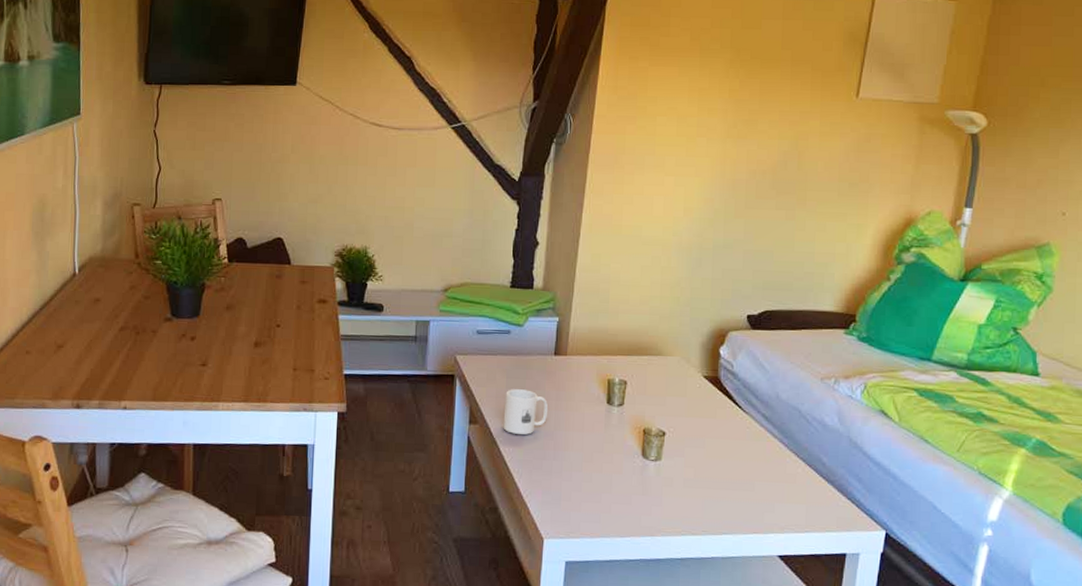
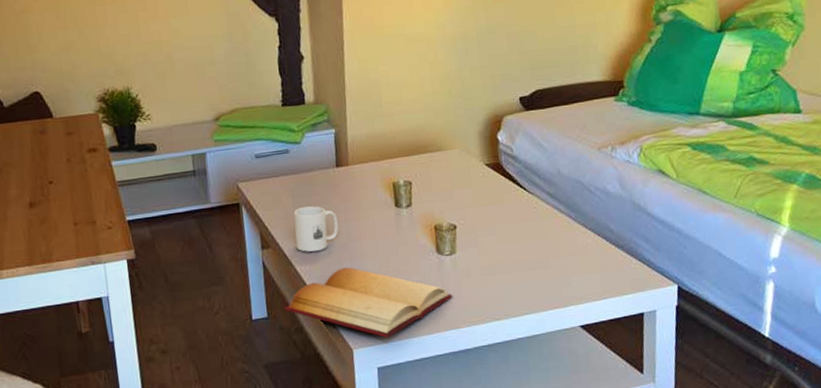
bible: none [482,455,652,534] -> present [284,267,453,338]

